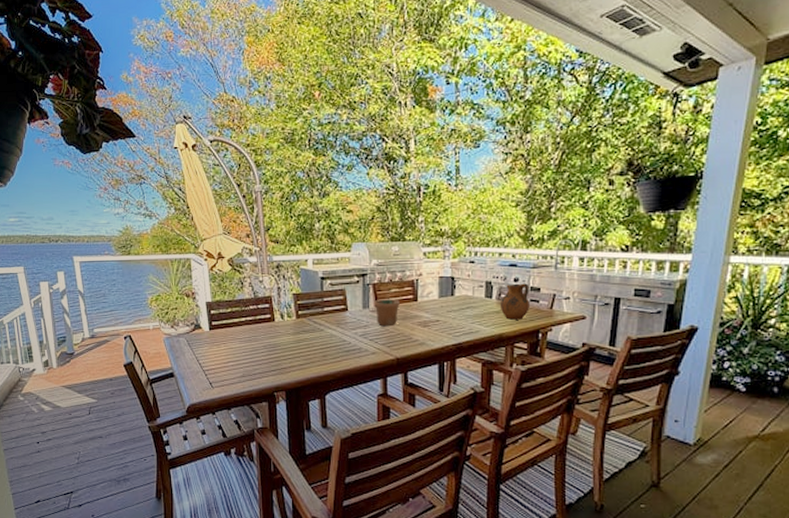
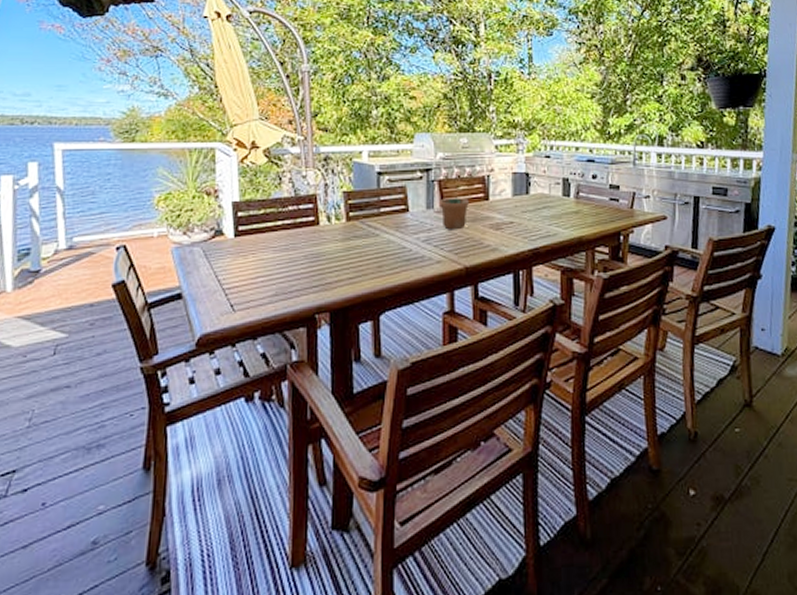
pitcher: present [500,283,529,320] -> none [578,180,609,221]

